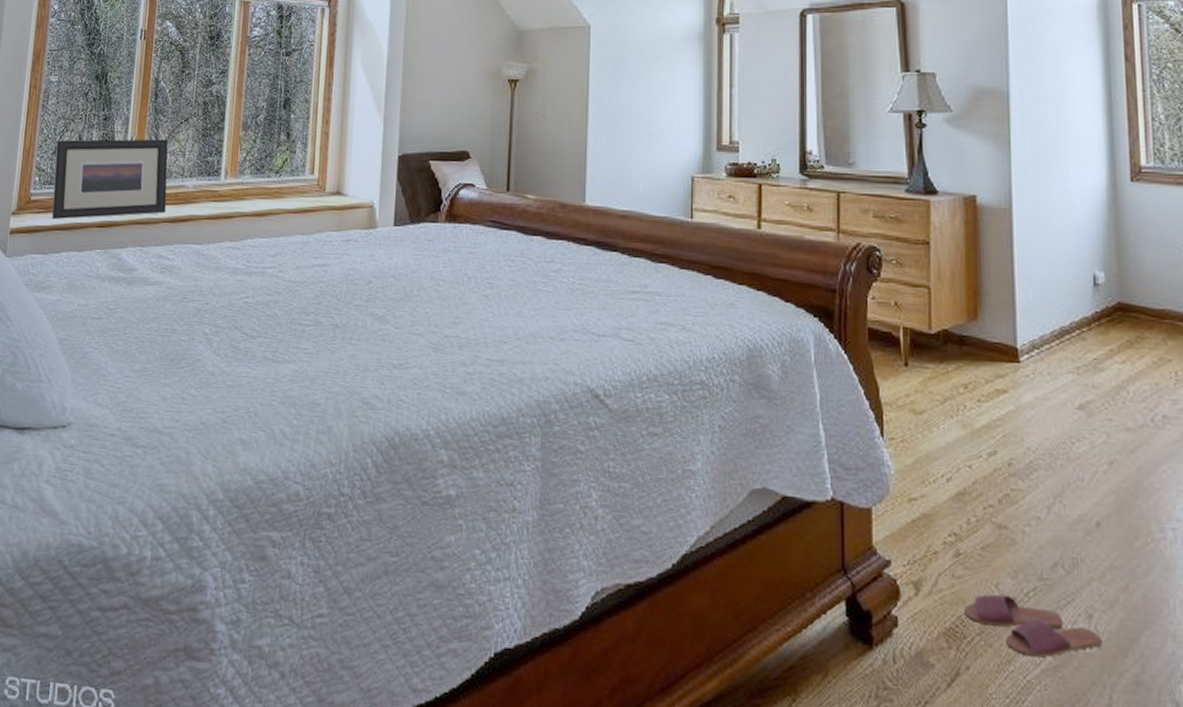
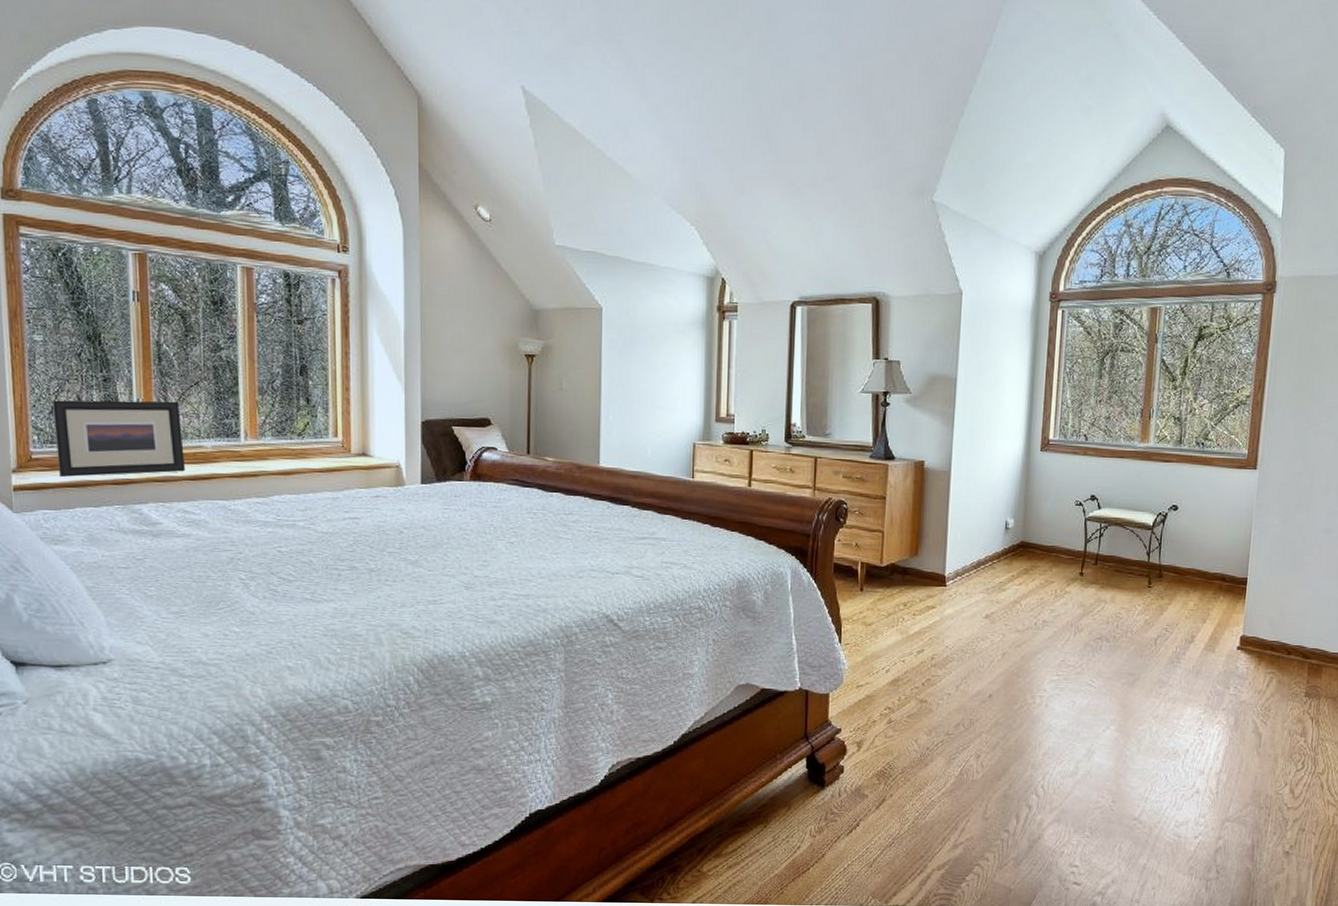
slippers: present [964,593,1103,657] -> none [892,746,985,785]

